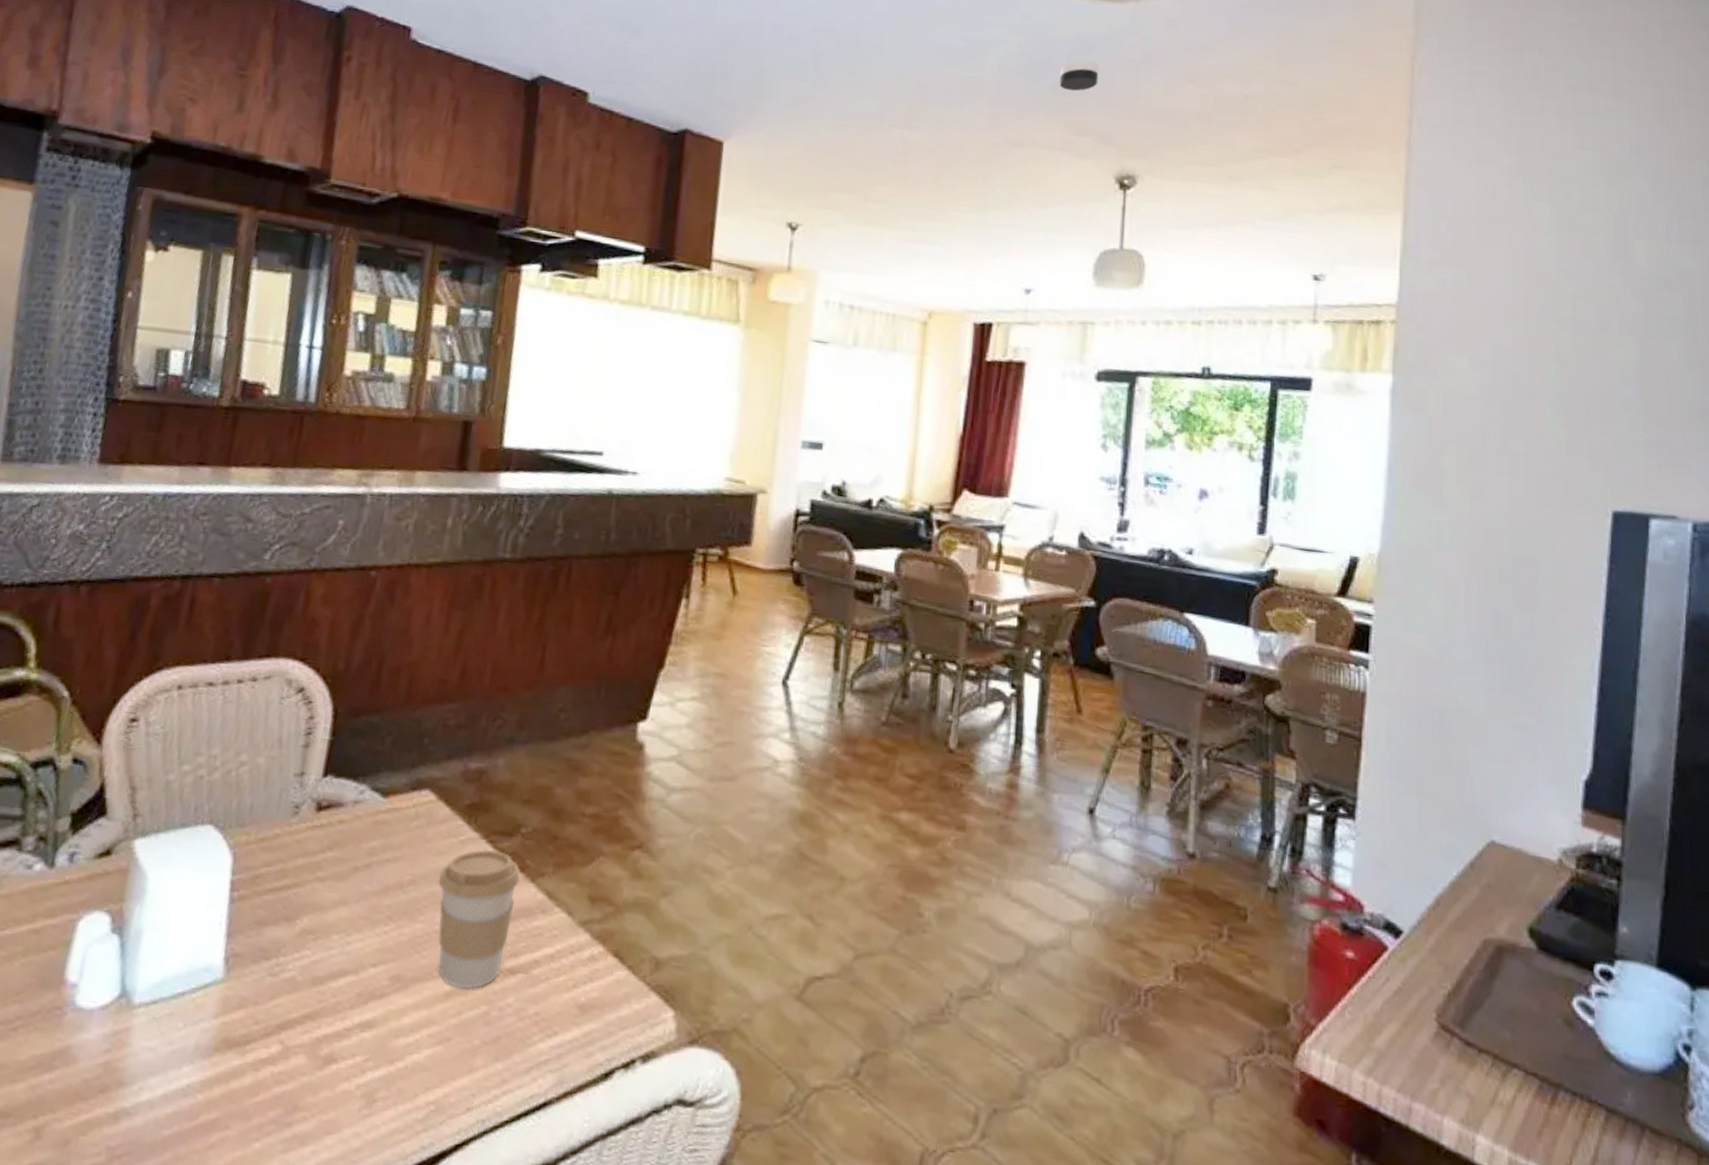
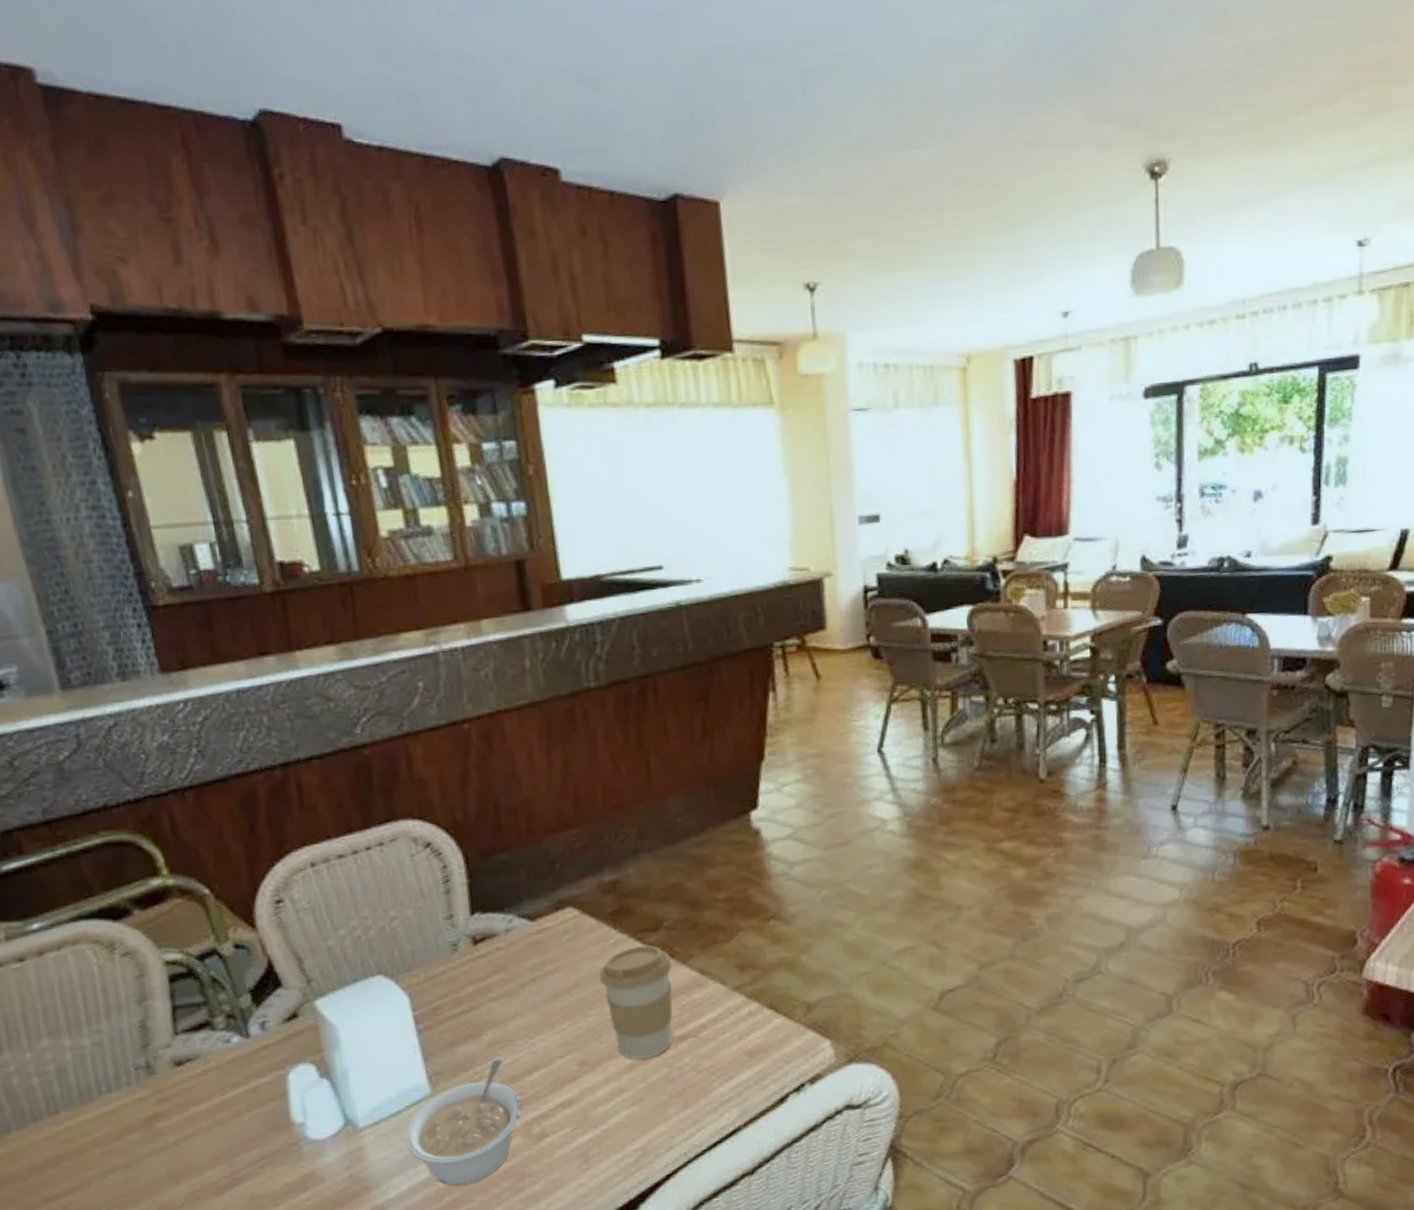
legume: none [177,952,318,1105] -> present [405,1059,522,1186]
smoke detector: present [1059,60,1099,92] -> none [1074,28,1117,70]

